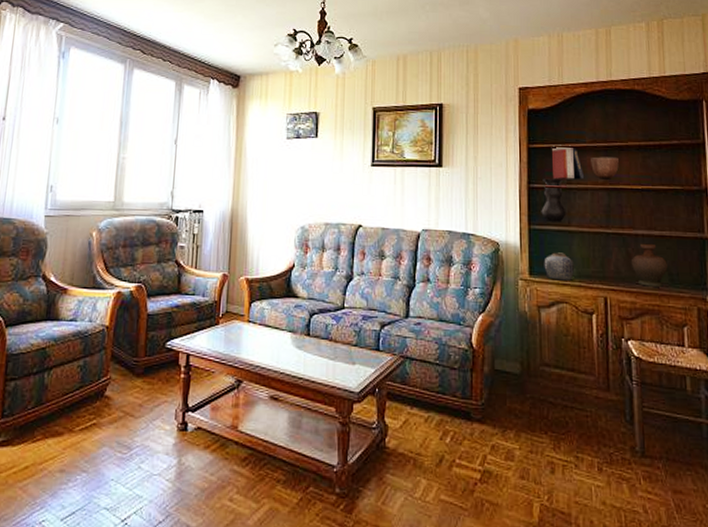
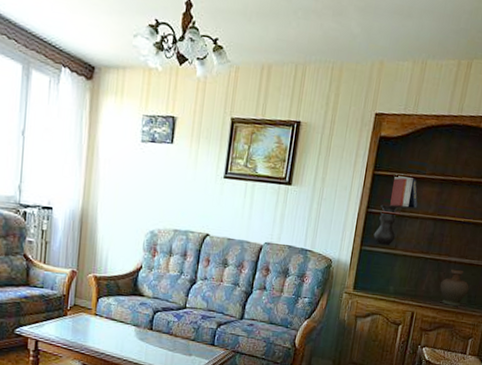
decorative jar: present [544,252,574,281] -> none [367,271,393,297]
decorative bowl: present [591,157,619,180] -> none [425,189,451,211]

